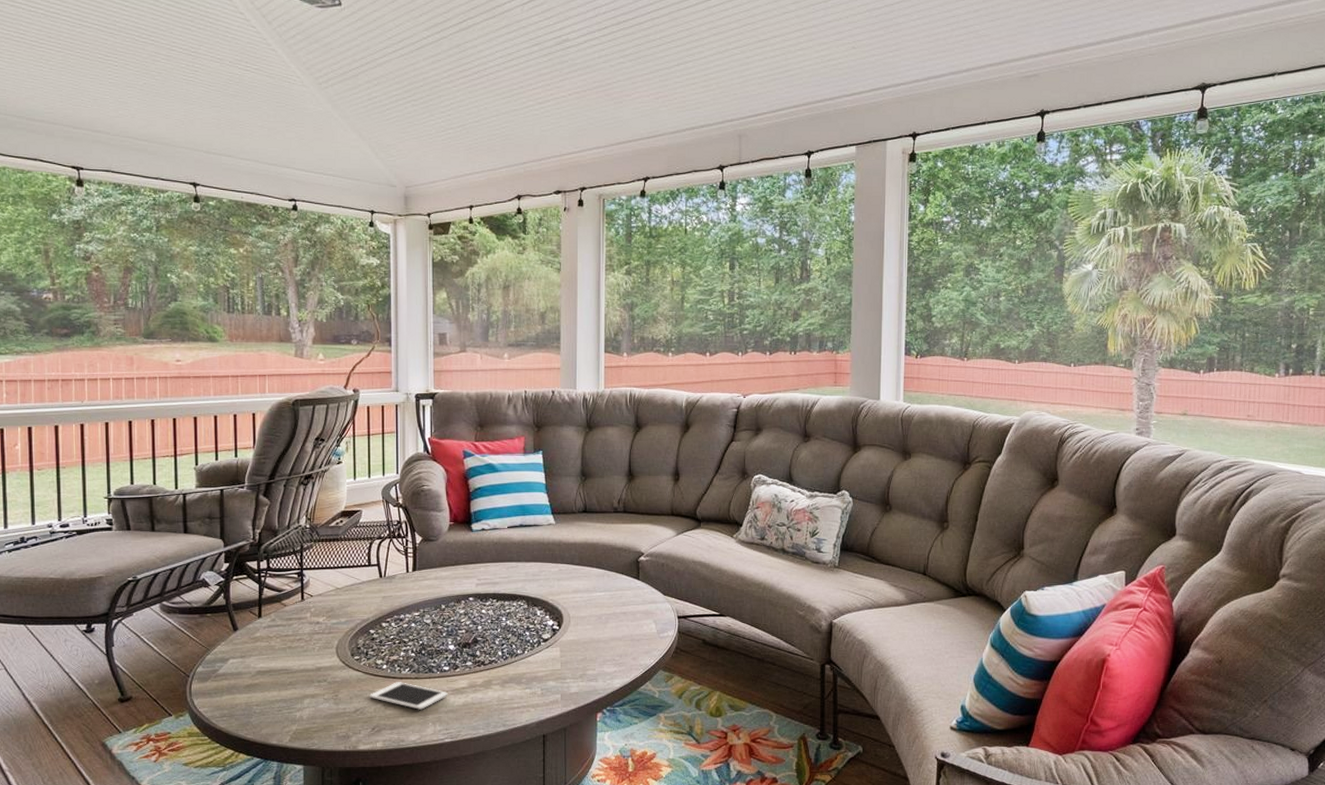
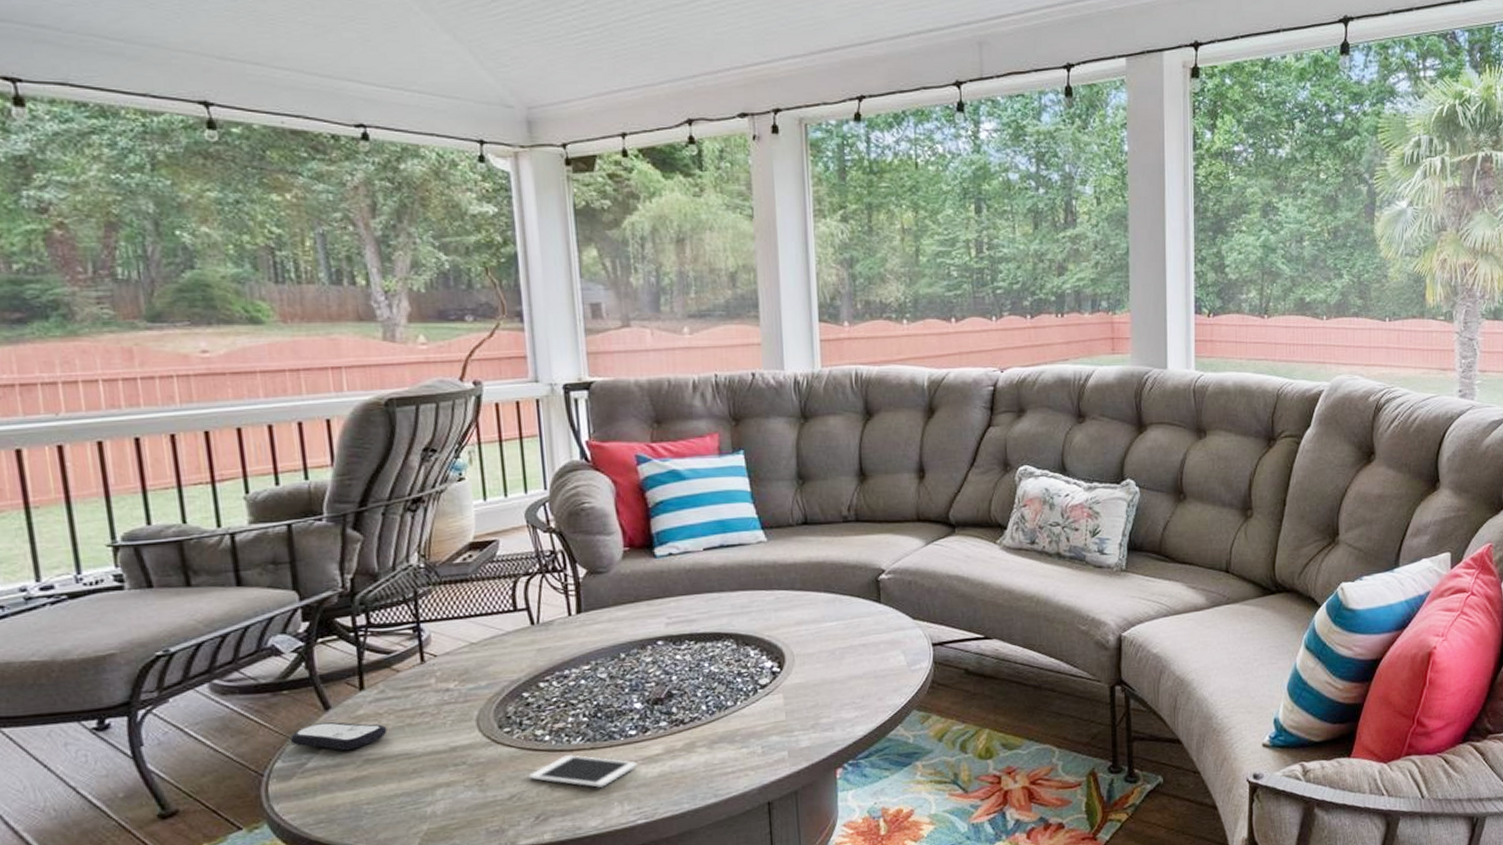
remote control: none [209,640,274,663] -> present [289,722,387,751]

